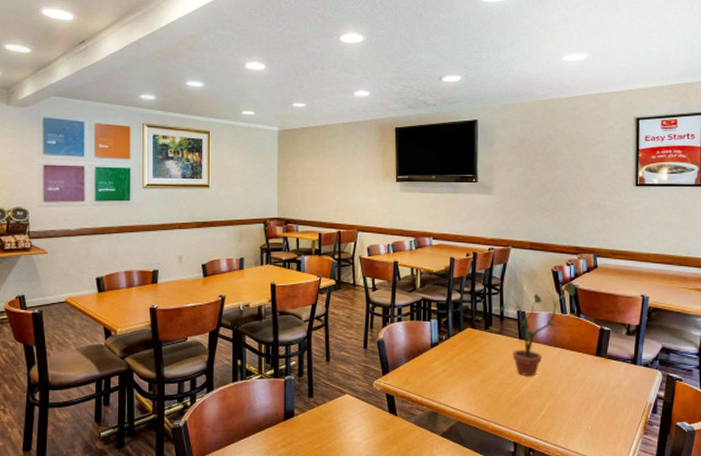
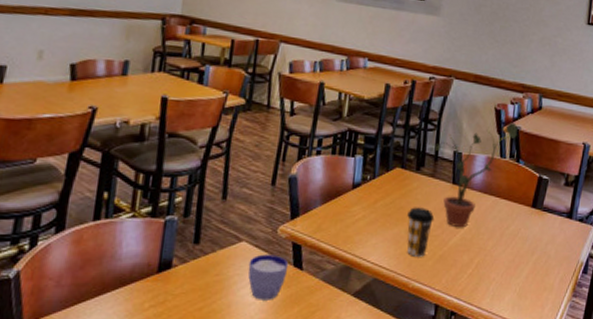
cup: none [353,404,385,441] -> present [248,254,289,300]
coffee cup: none [481,360,506,402] -> present [407,207,435,257]

